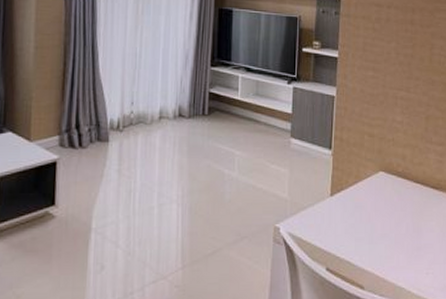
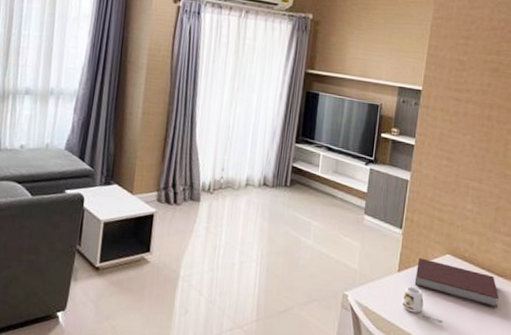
mug: none [337,210,381,246] -> present [402,286,443,323]
notebook: none [348,179,436,223] -> present [414,258,499,308]

